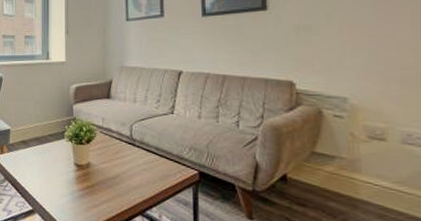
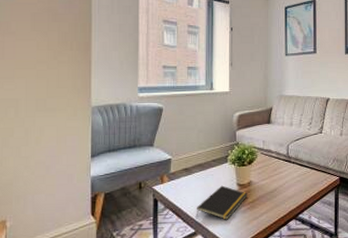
notepad: none [33,163,86,202] -> present [196,185,248,220]

